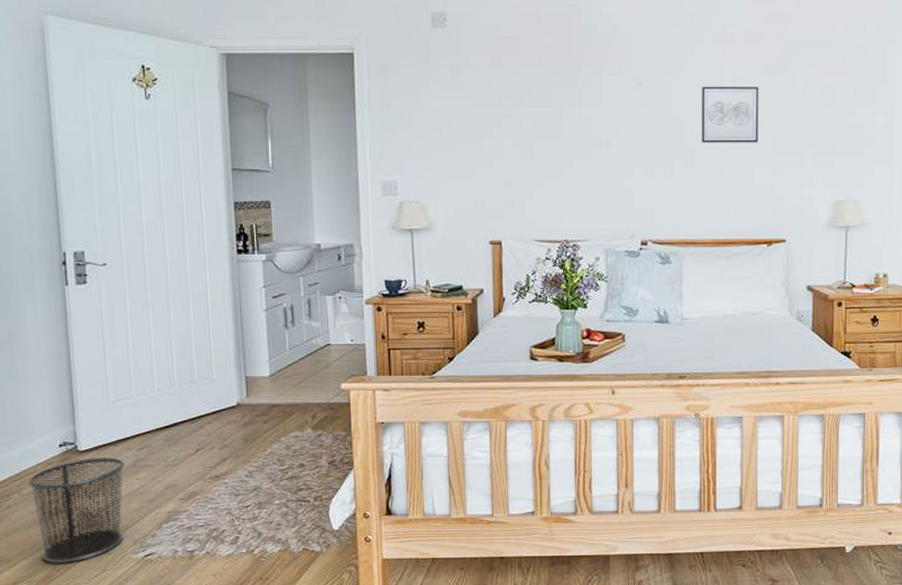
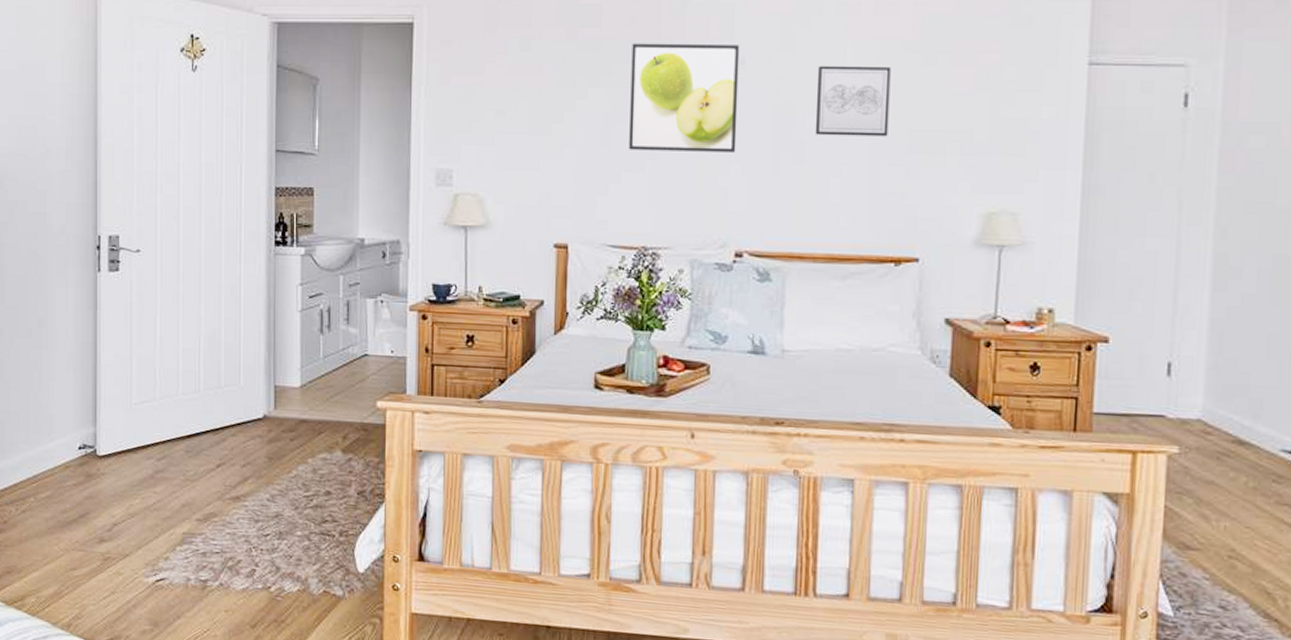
waste bin: present [28,457,125,564] -> none [45,464,142,581]
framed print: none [548,69,638,160] -> present [629,43,740,152]

